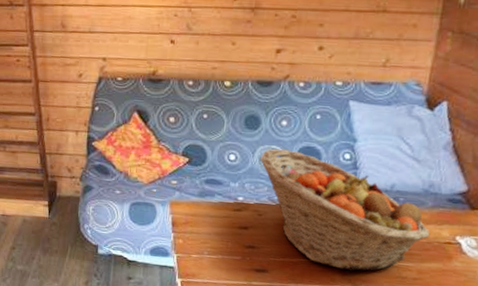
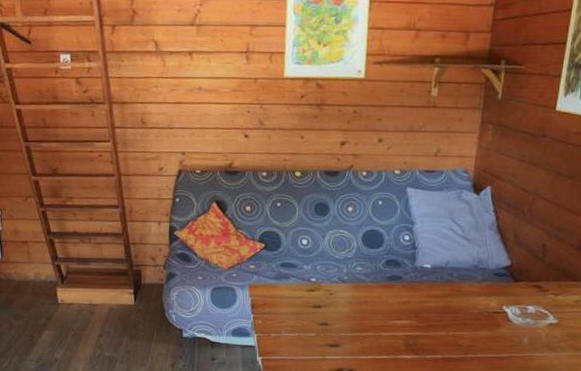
fruit basket: present [260,148,430,271] -> none [329,232,481,341]

